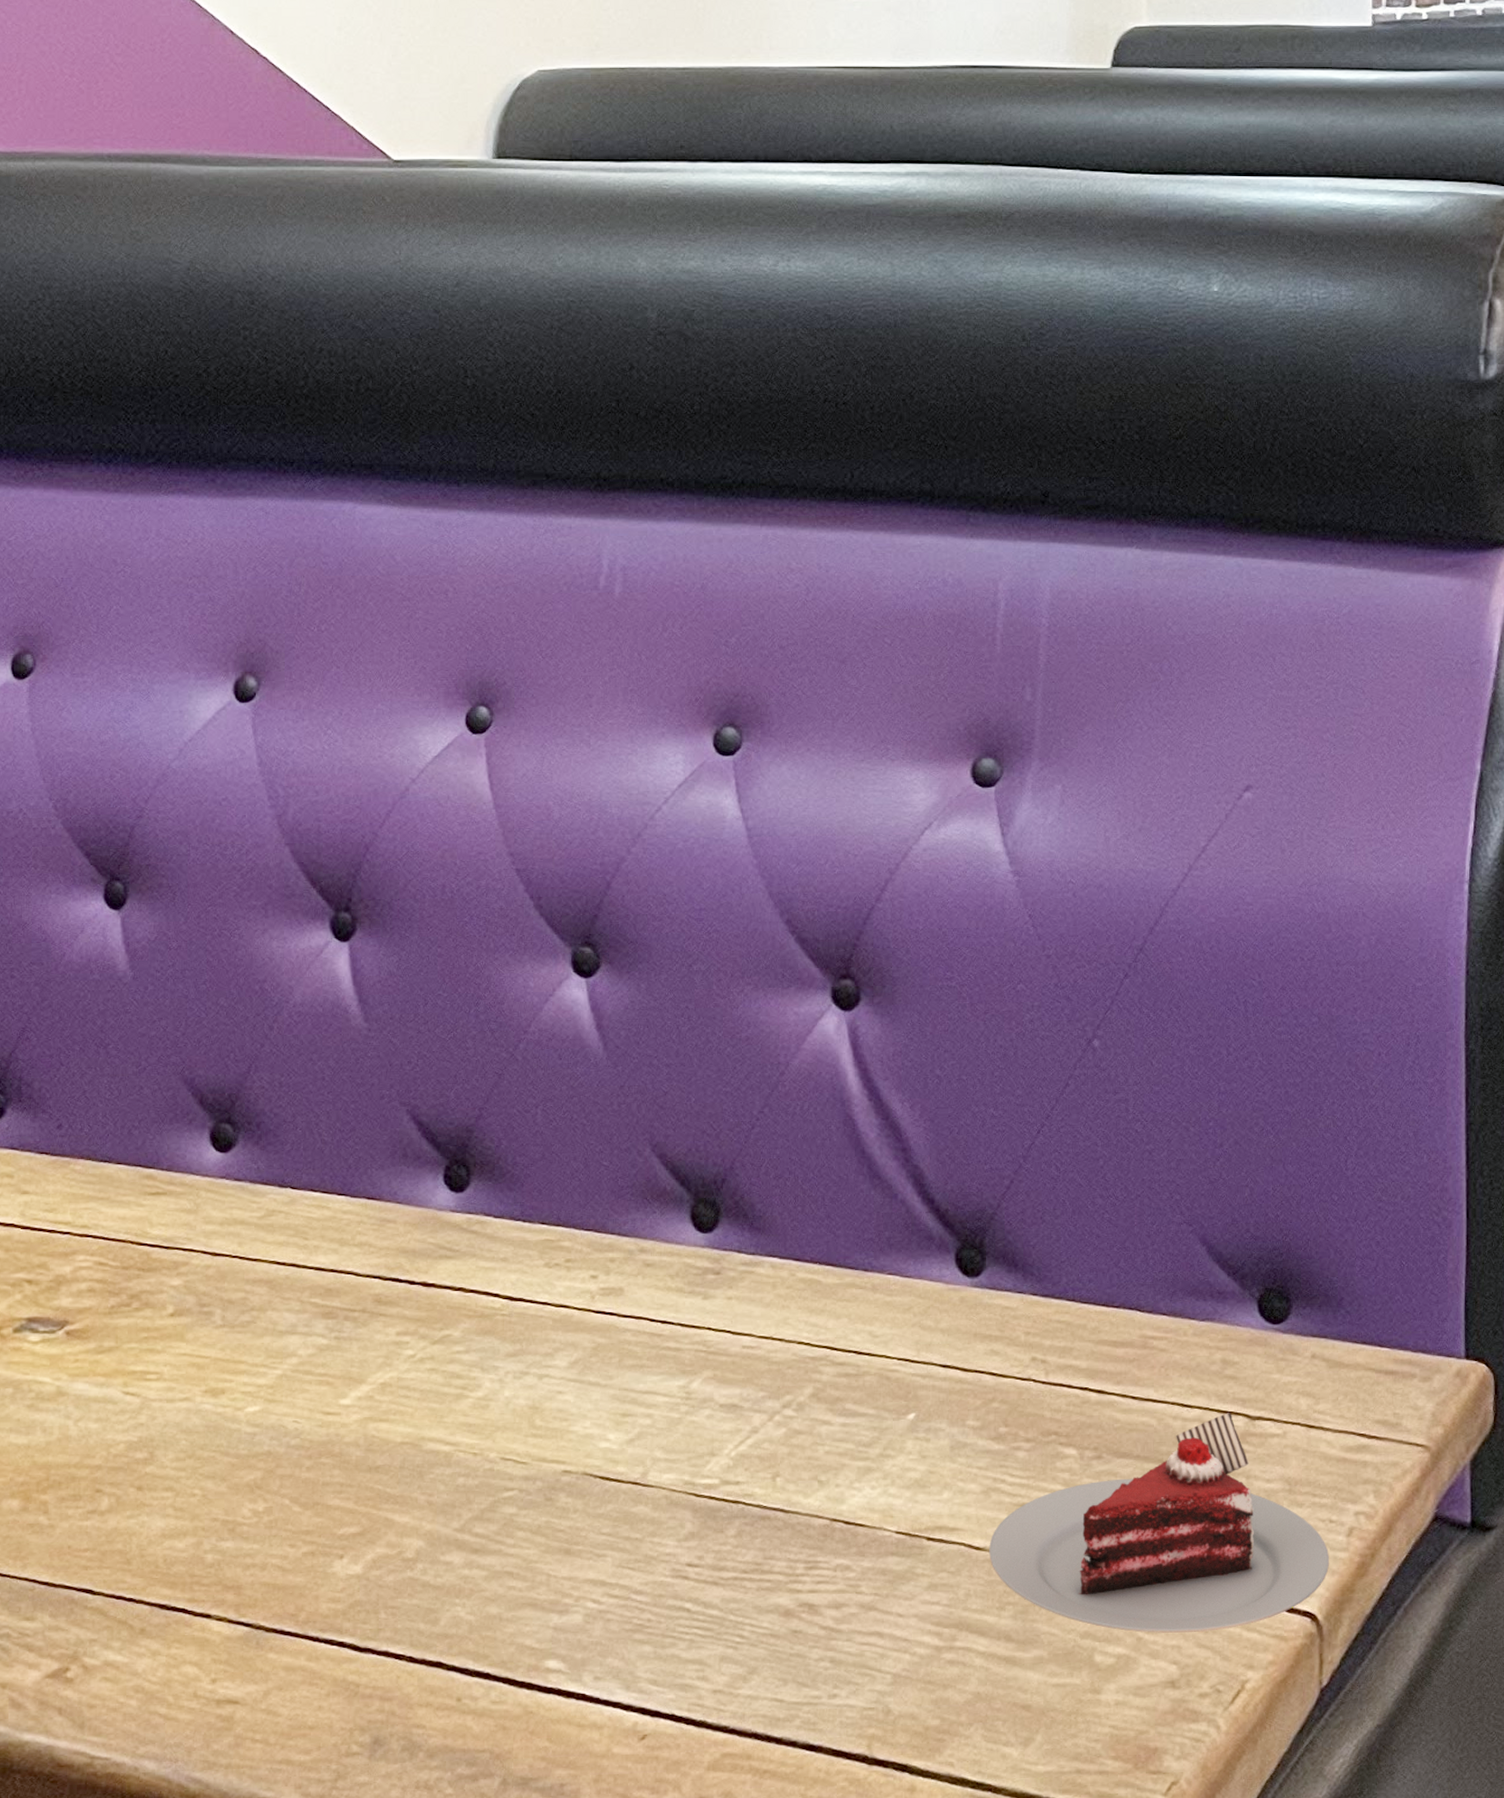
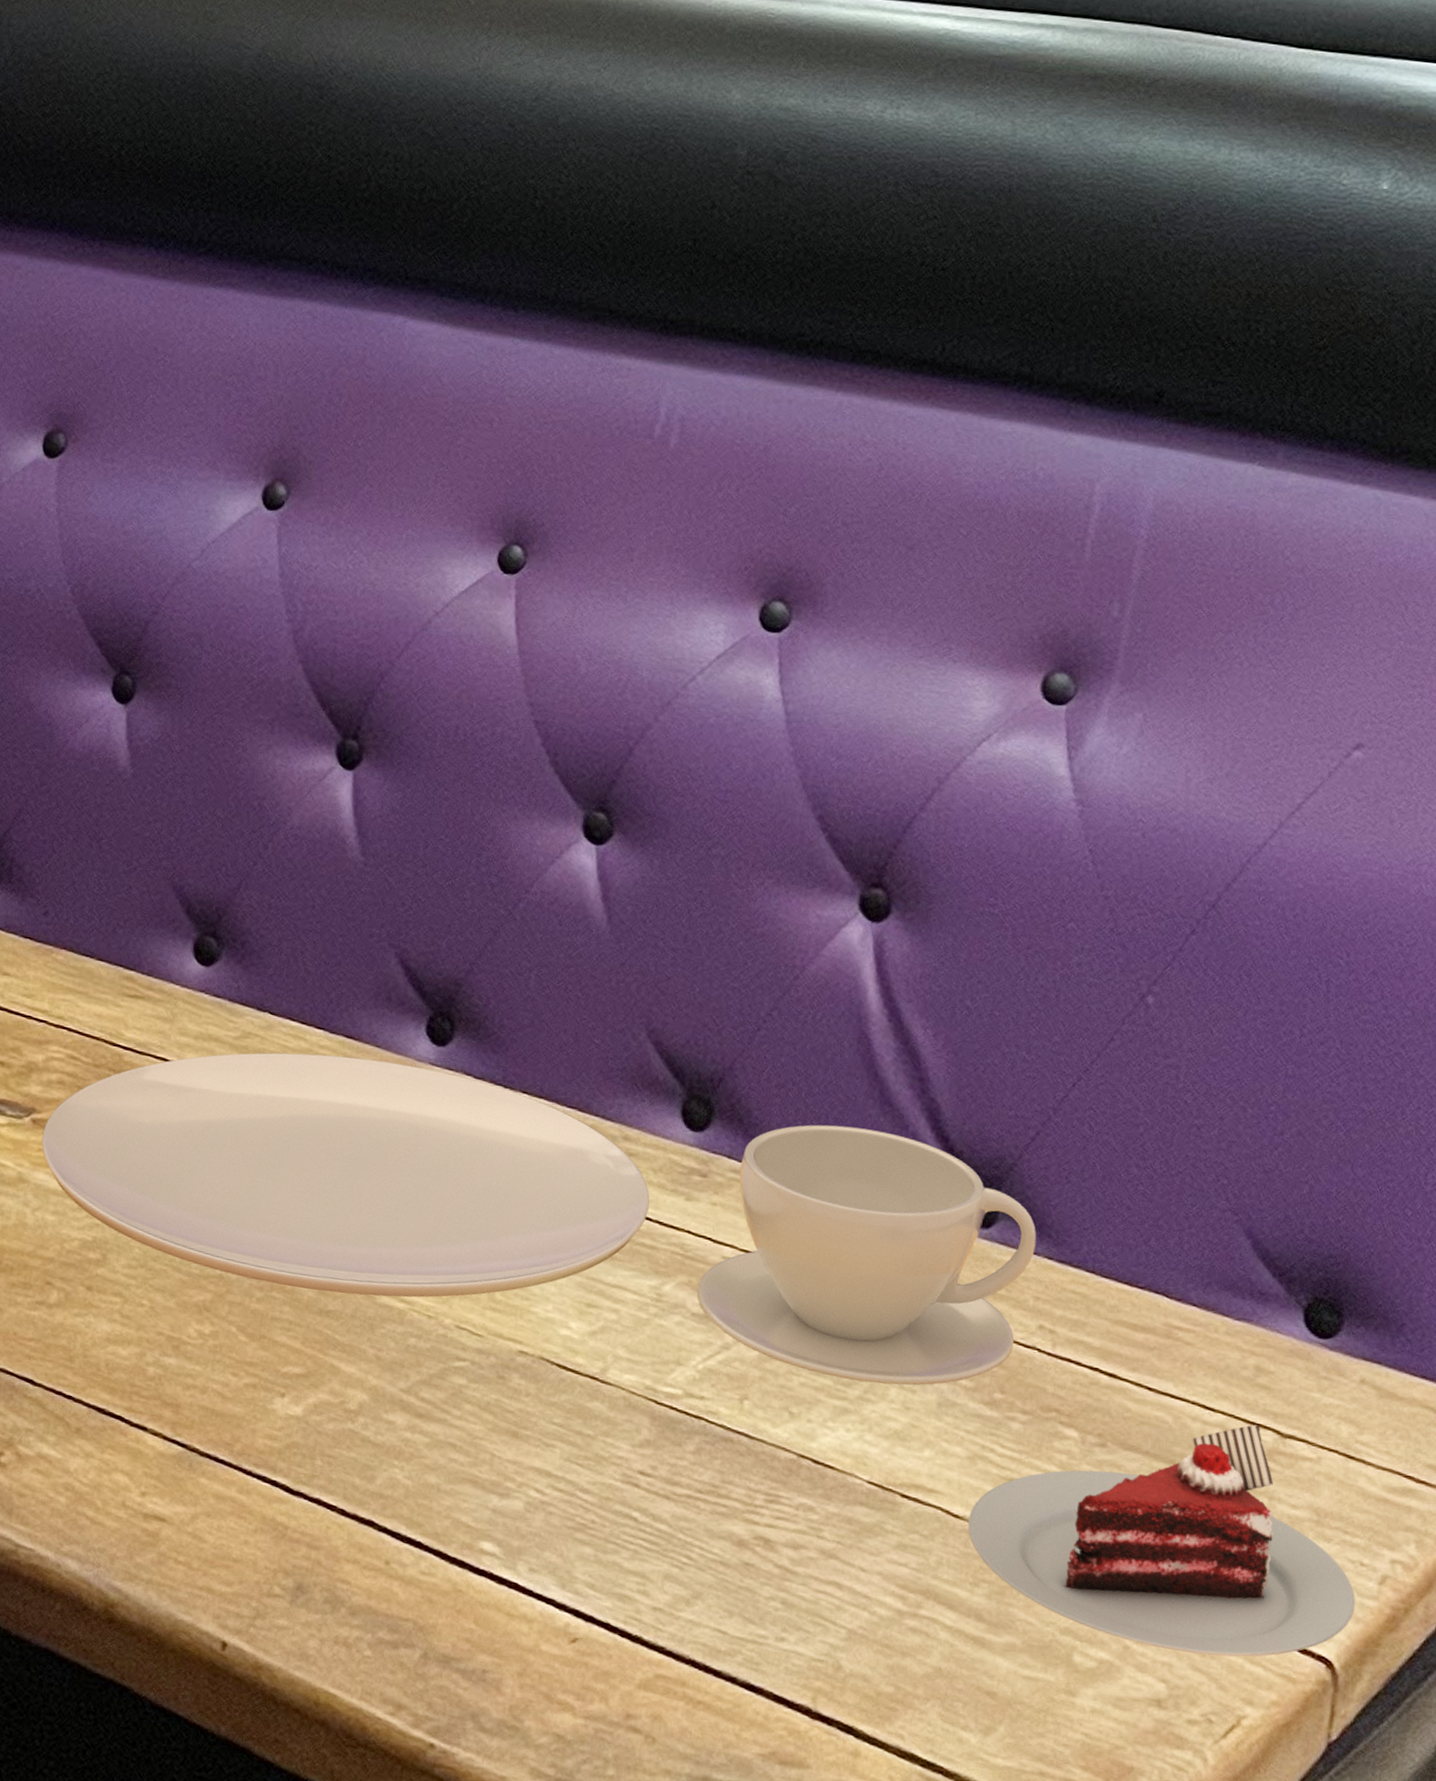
plate: none [78,1215,670,1450] -> present [41,1052,650,1298]
teacup: none [722,1203,1021,1440] -> present [696,1124,1037,1386]

